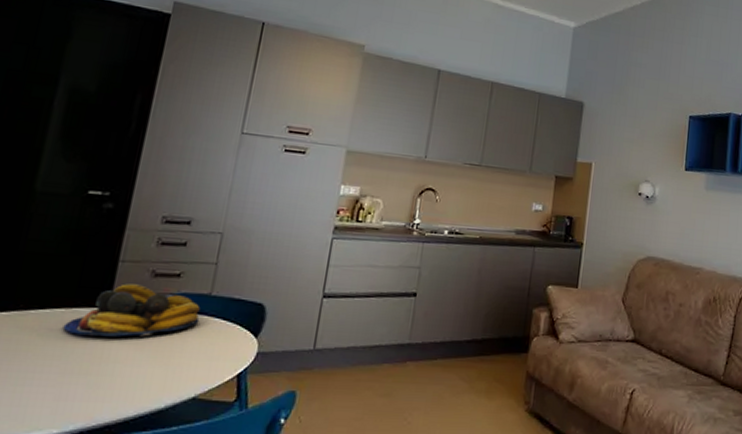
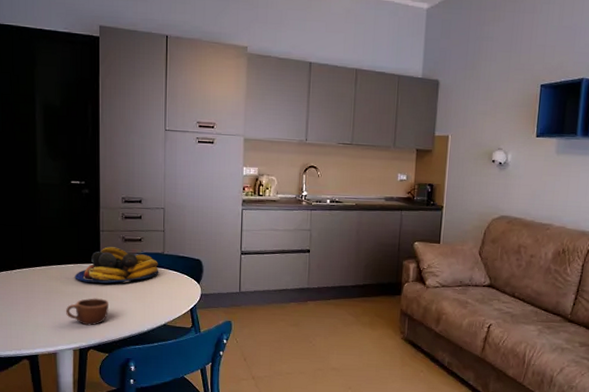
mug: none [34,359,111,402] -> present [66,298,108,326]

